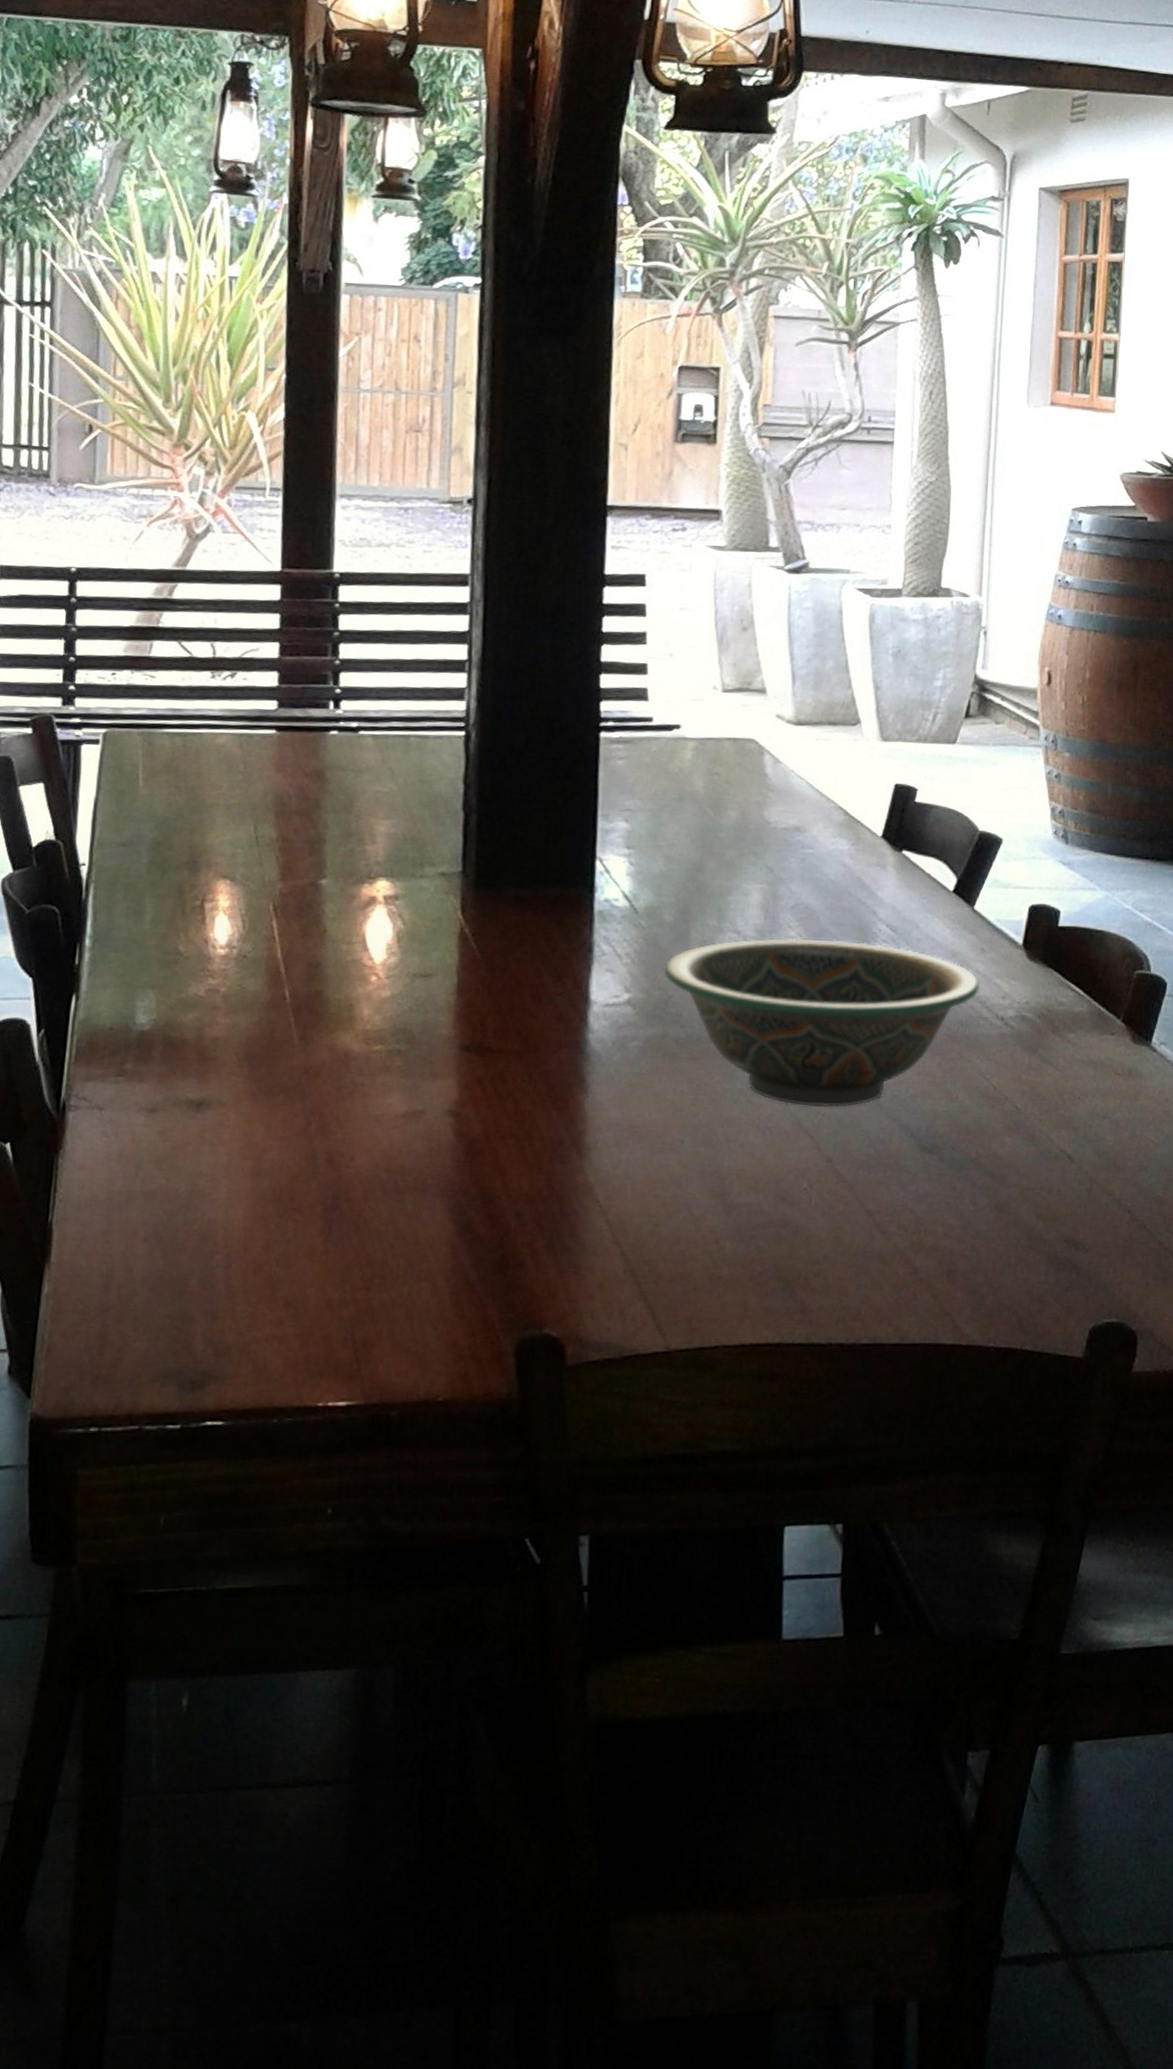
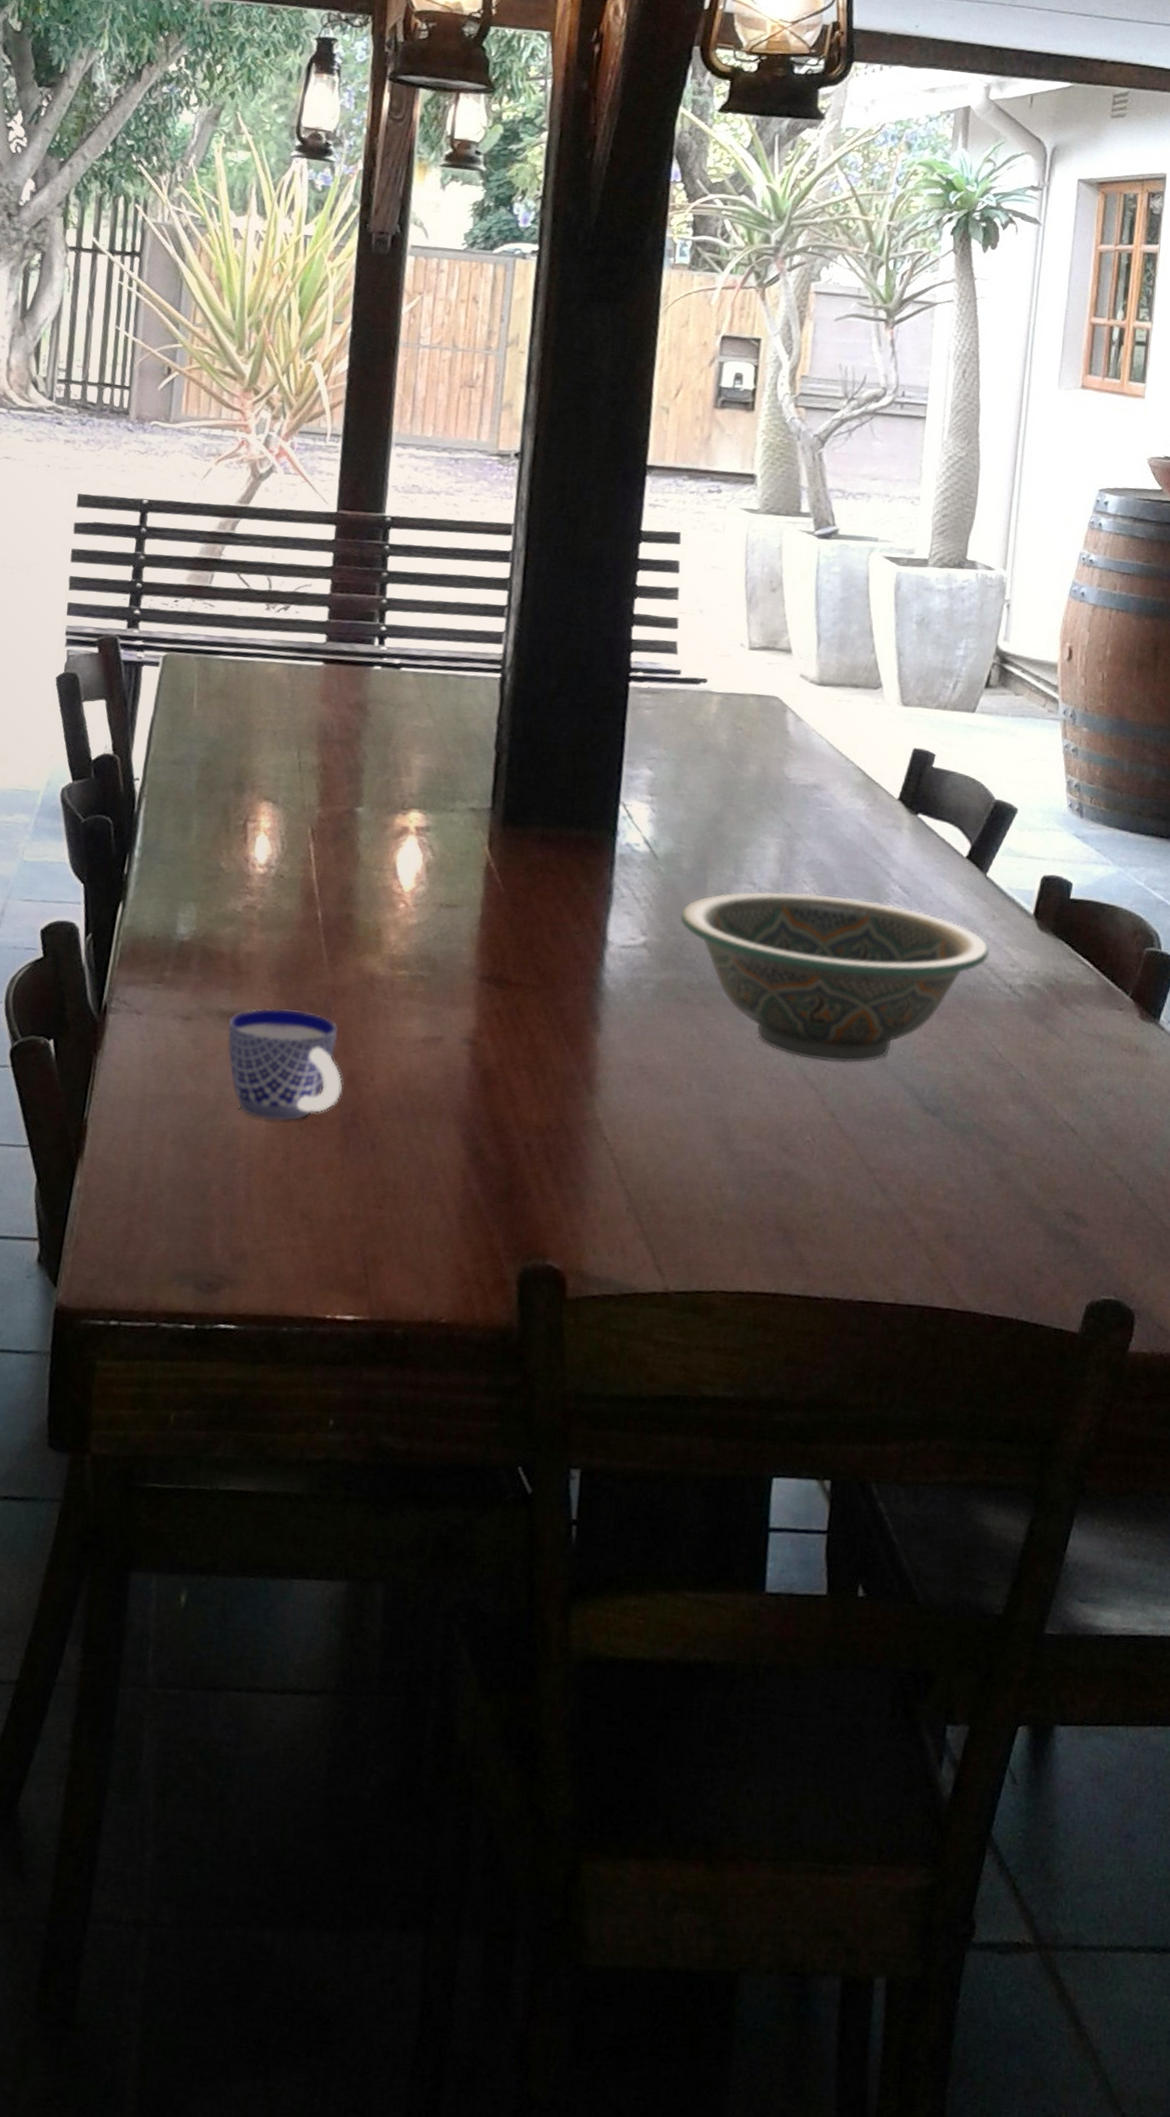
cup: none [196,1093,321,1210] -> present [227,1008,343,1121]

